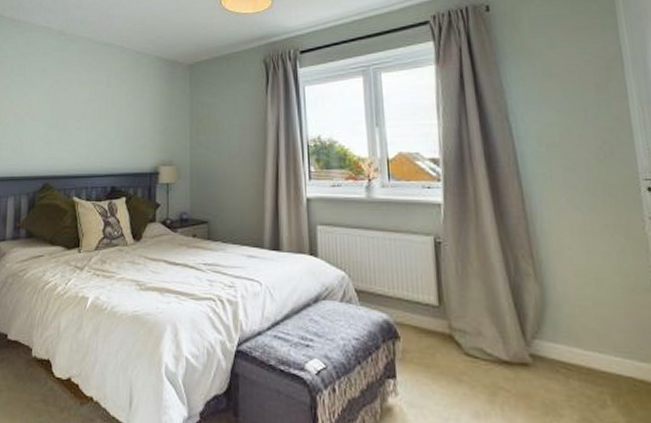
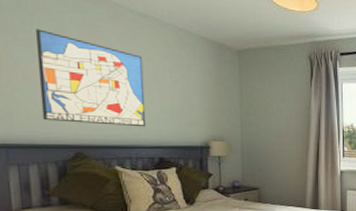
wall art: none [23,71,104,155] -> present [36,29,146,127]

